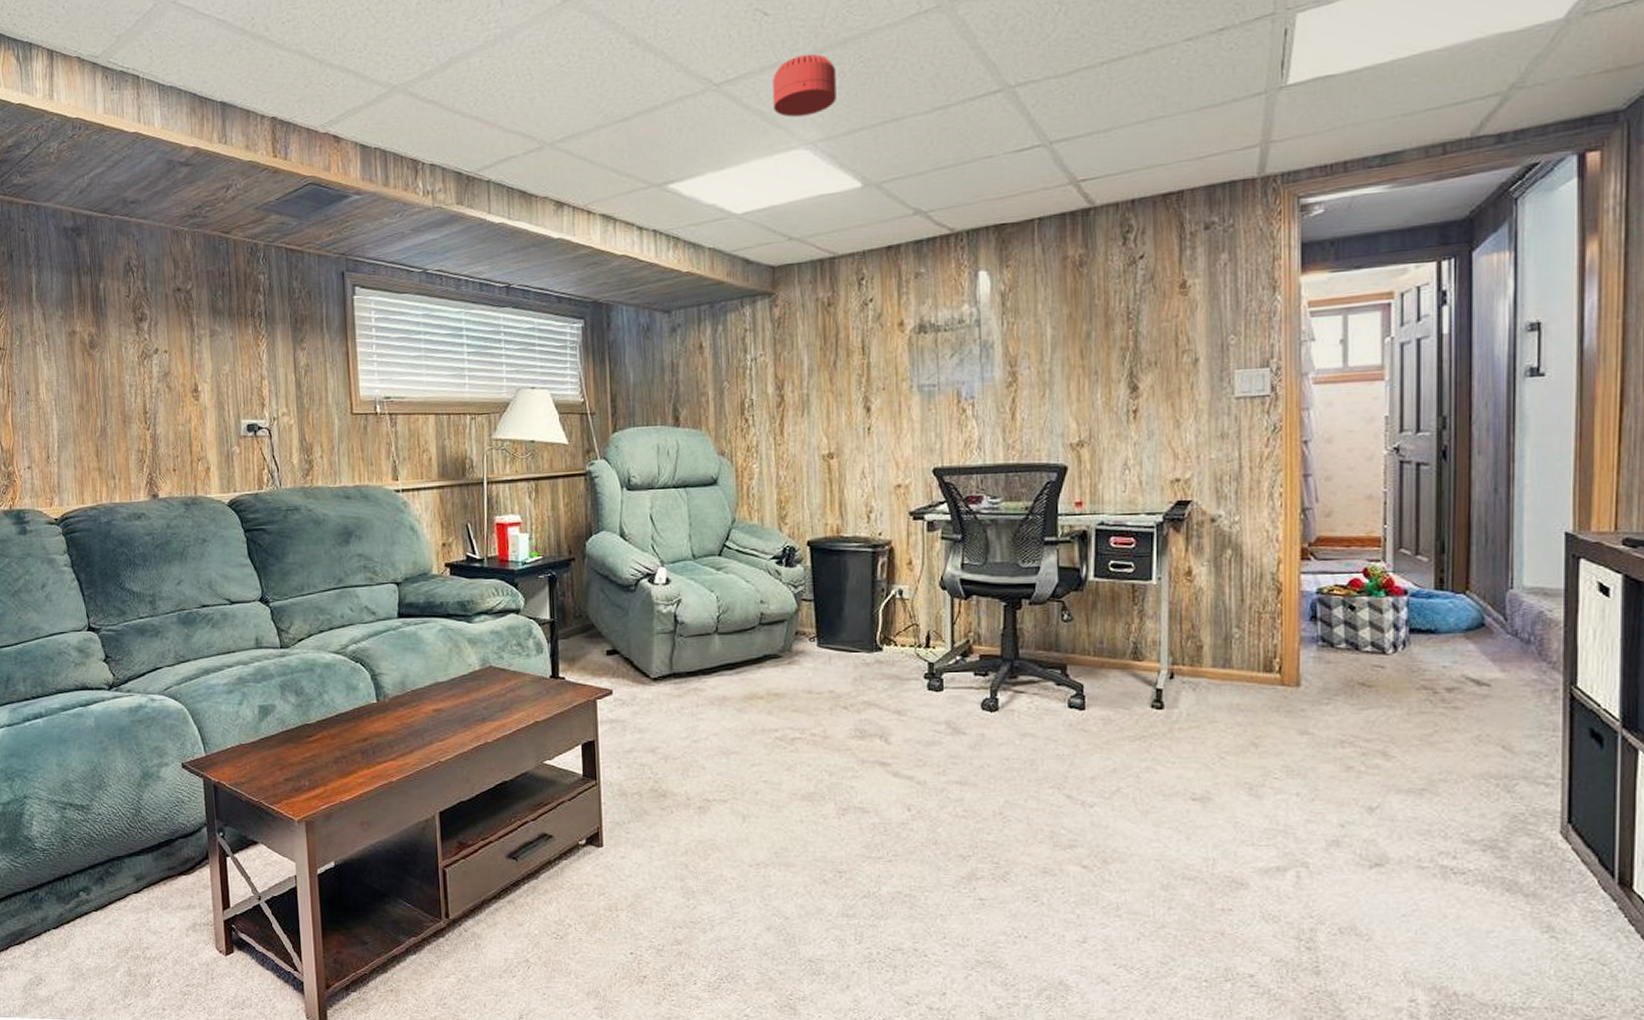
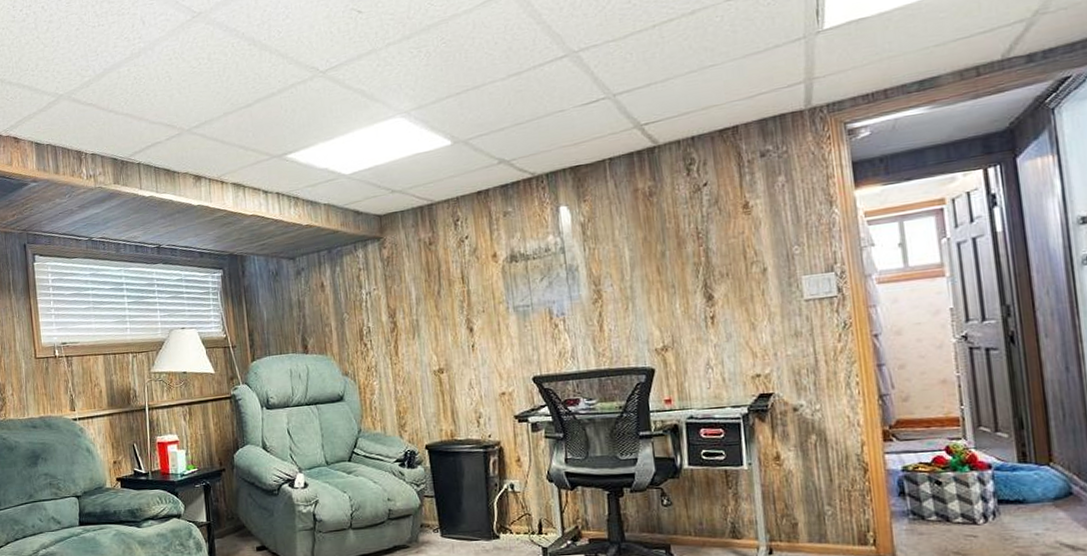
smoke detector: present [772,54,837,118] -> none [369,40,425,93]

